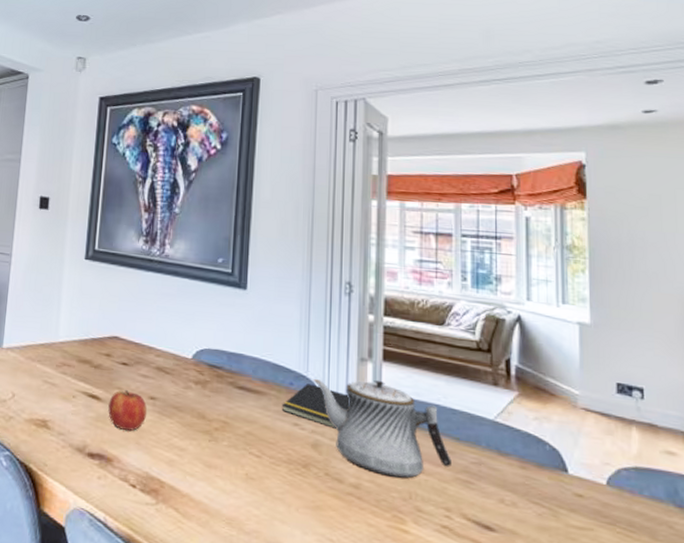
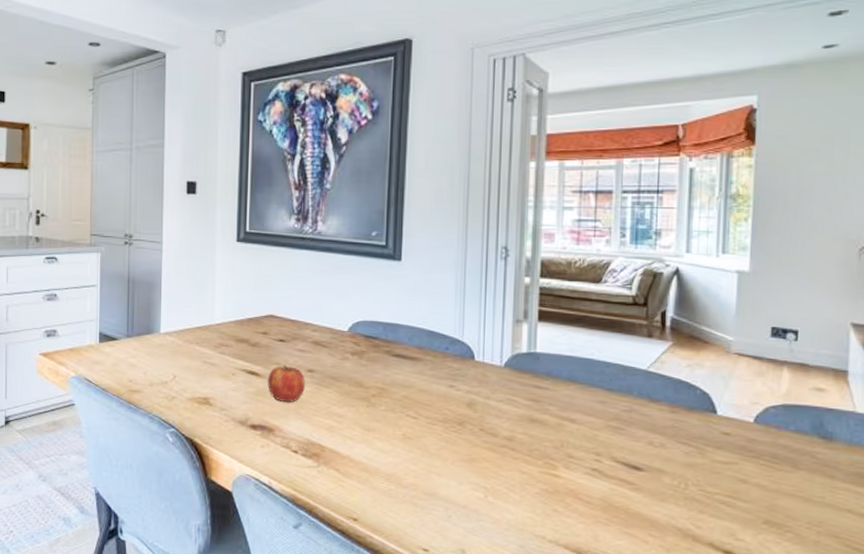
notepad: present [282,384,349,429] -> none [438,347,504,388]
teapot: present [313,379,451,478] -> none [468,339,603,429]

